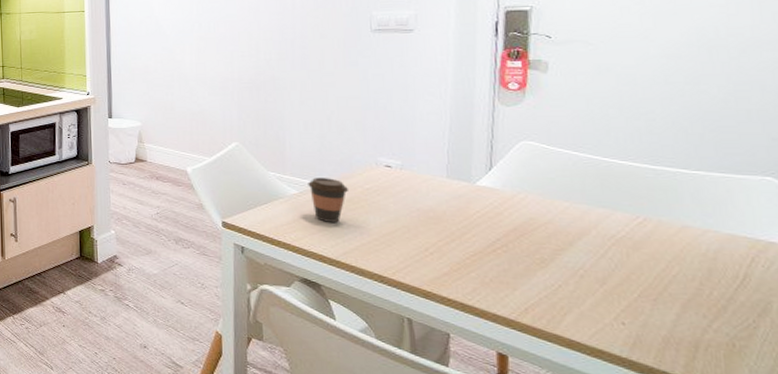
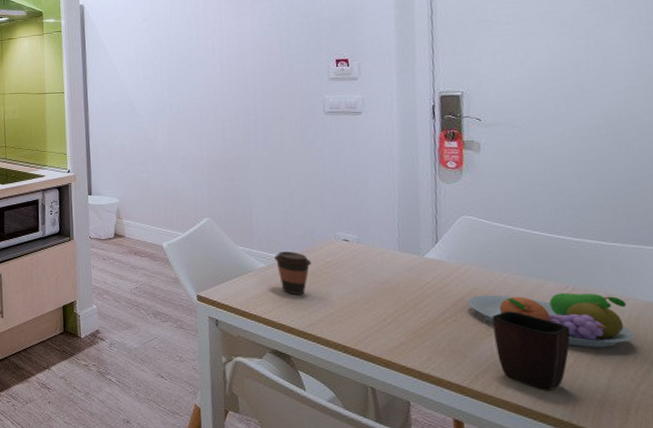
fruit bowl: none [520,224,711,282] -> present [466,293,635,348]
mug: none [548,242,638,326] -> present [492,311,571,390]

